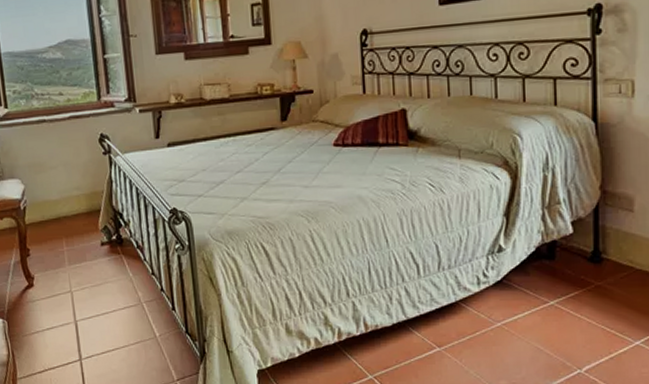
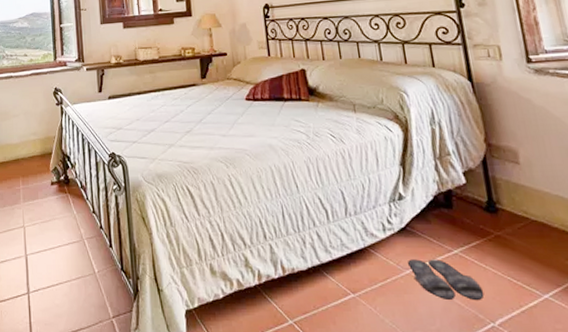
slippers: none [500,311,575,351] -> present [408,259,484,301]

